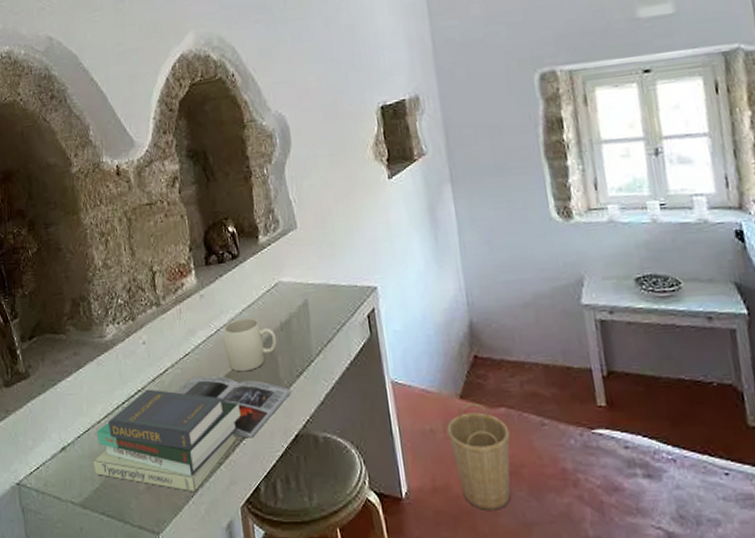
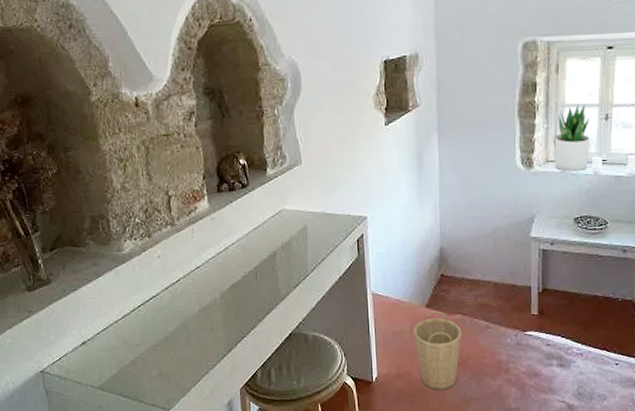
books: present [93,389,241,493] -> none [111,295,243,378]
magazine: present [174,375,292,438] -> none [186,285,289,336]
mug: present [223,317,278,372] -> none [231,237,278,283]
planter: none [594,139,642,222] -> present [554,105,590,172]

